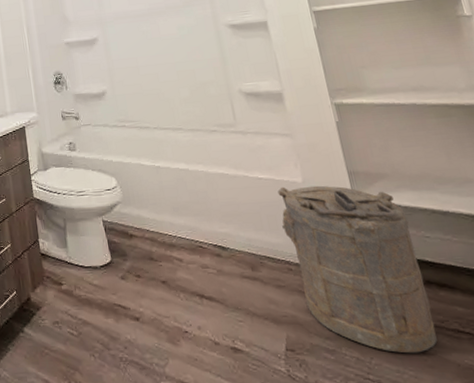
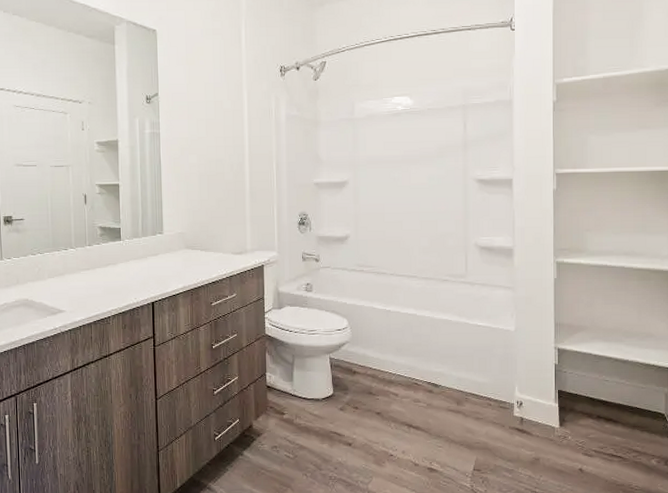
laundry hamper: present [278,185,437,354] -> none [490,334,596,472]

